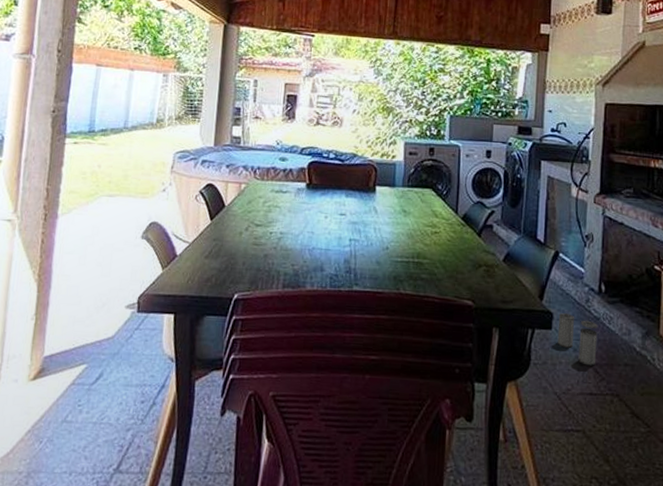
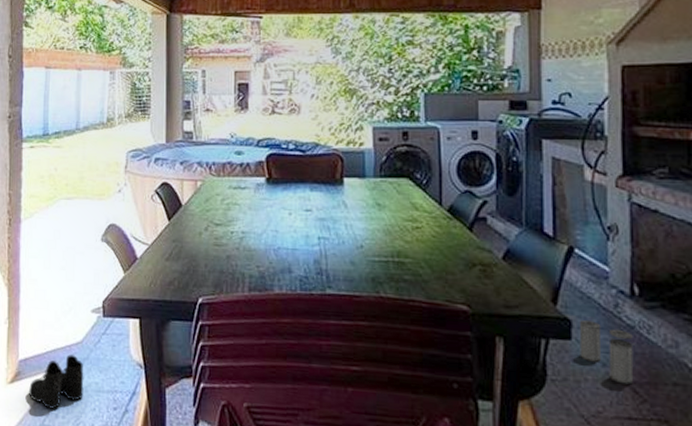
boots: none [52,350,113,405] -> present [29,354,84,409]

